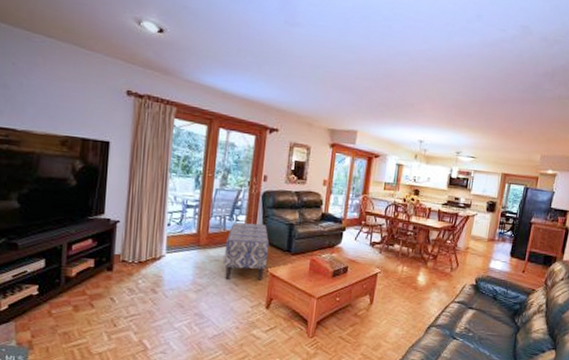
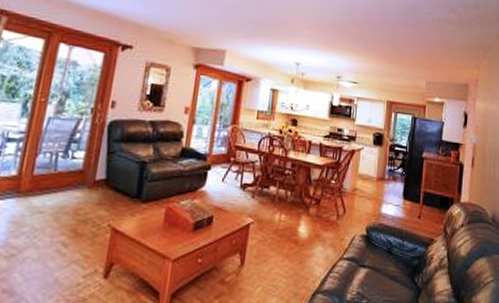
bench: present [223,222,270,281] -> none [49,160,114,239]

